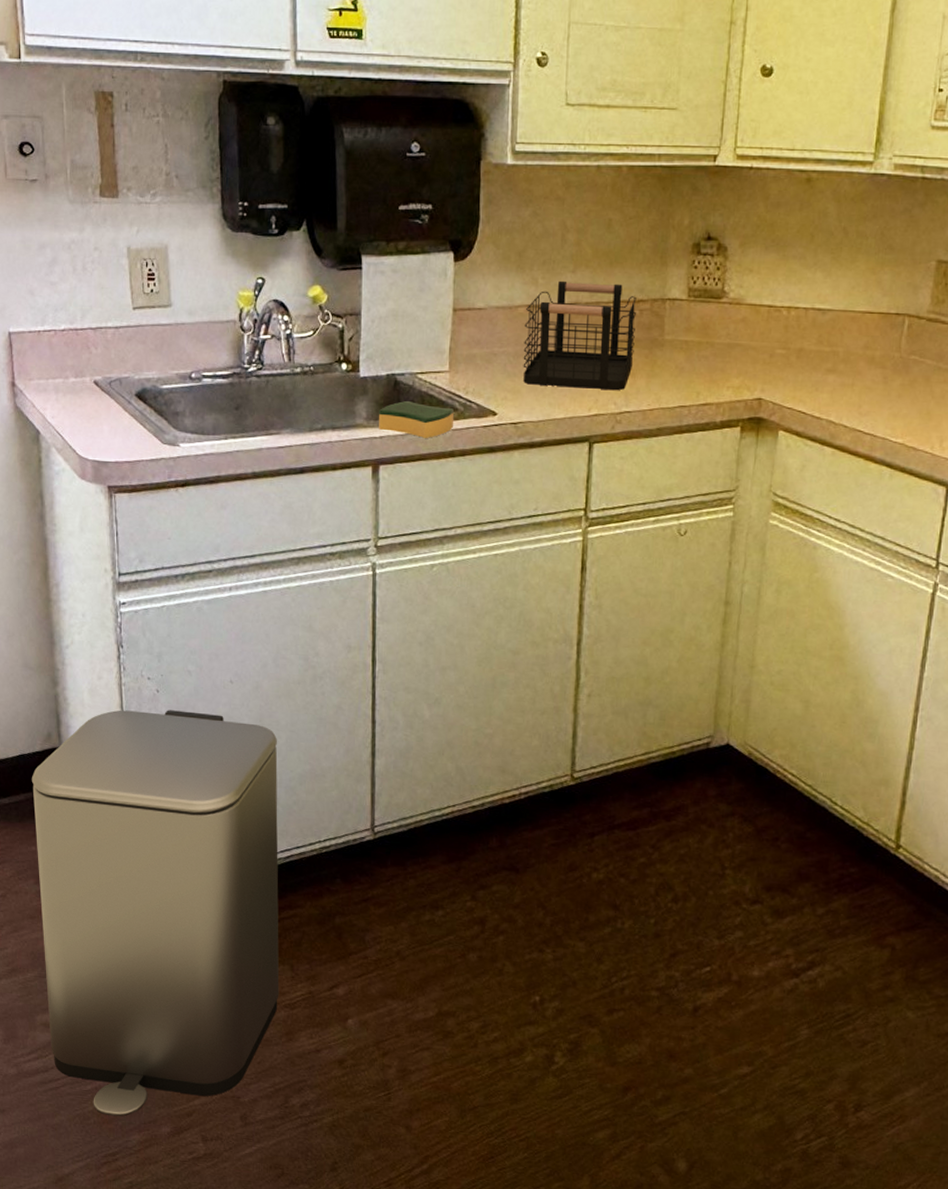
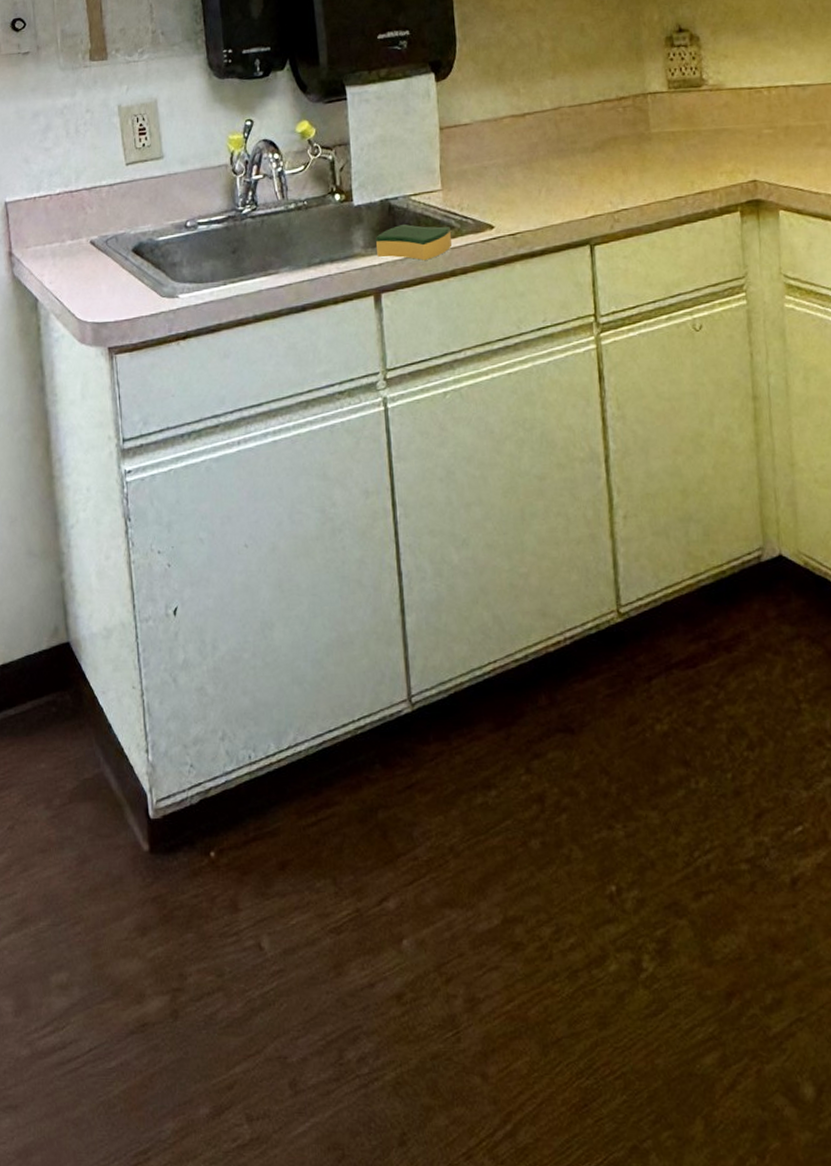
pedal bin: present [31,710,280,1117] -> none [38,584,323,1100]
dish rack: present [523,280,637,390] -> none [511,84,623,194]

